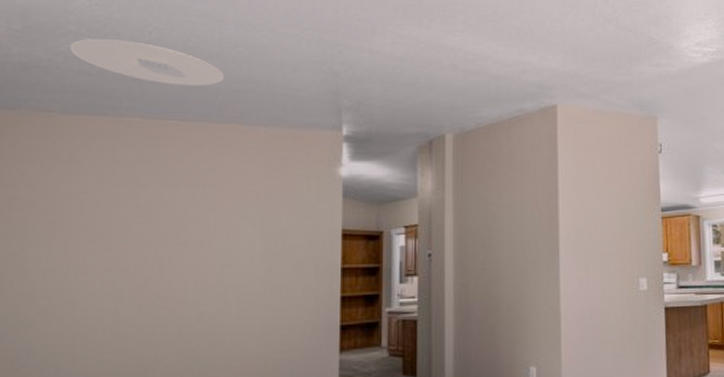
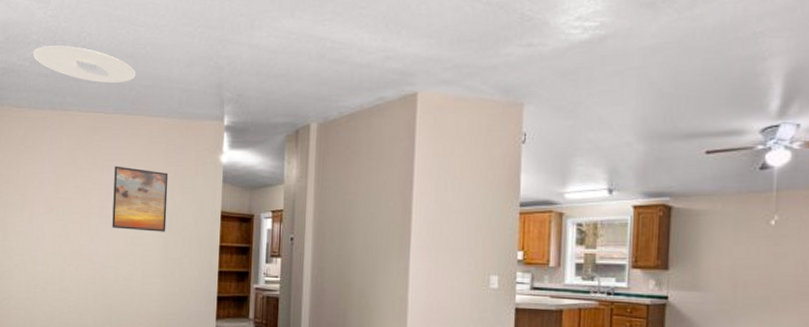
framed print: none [192,181,272,257] -> present [112,166,169,232]

